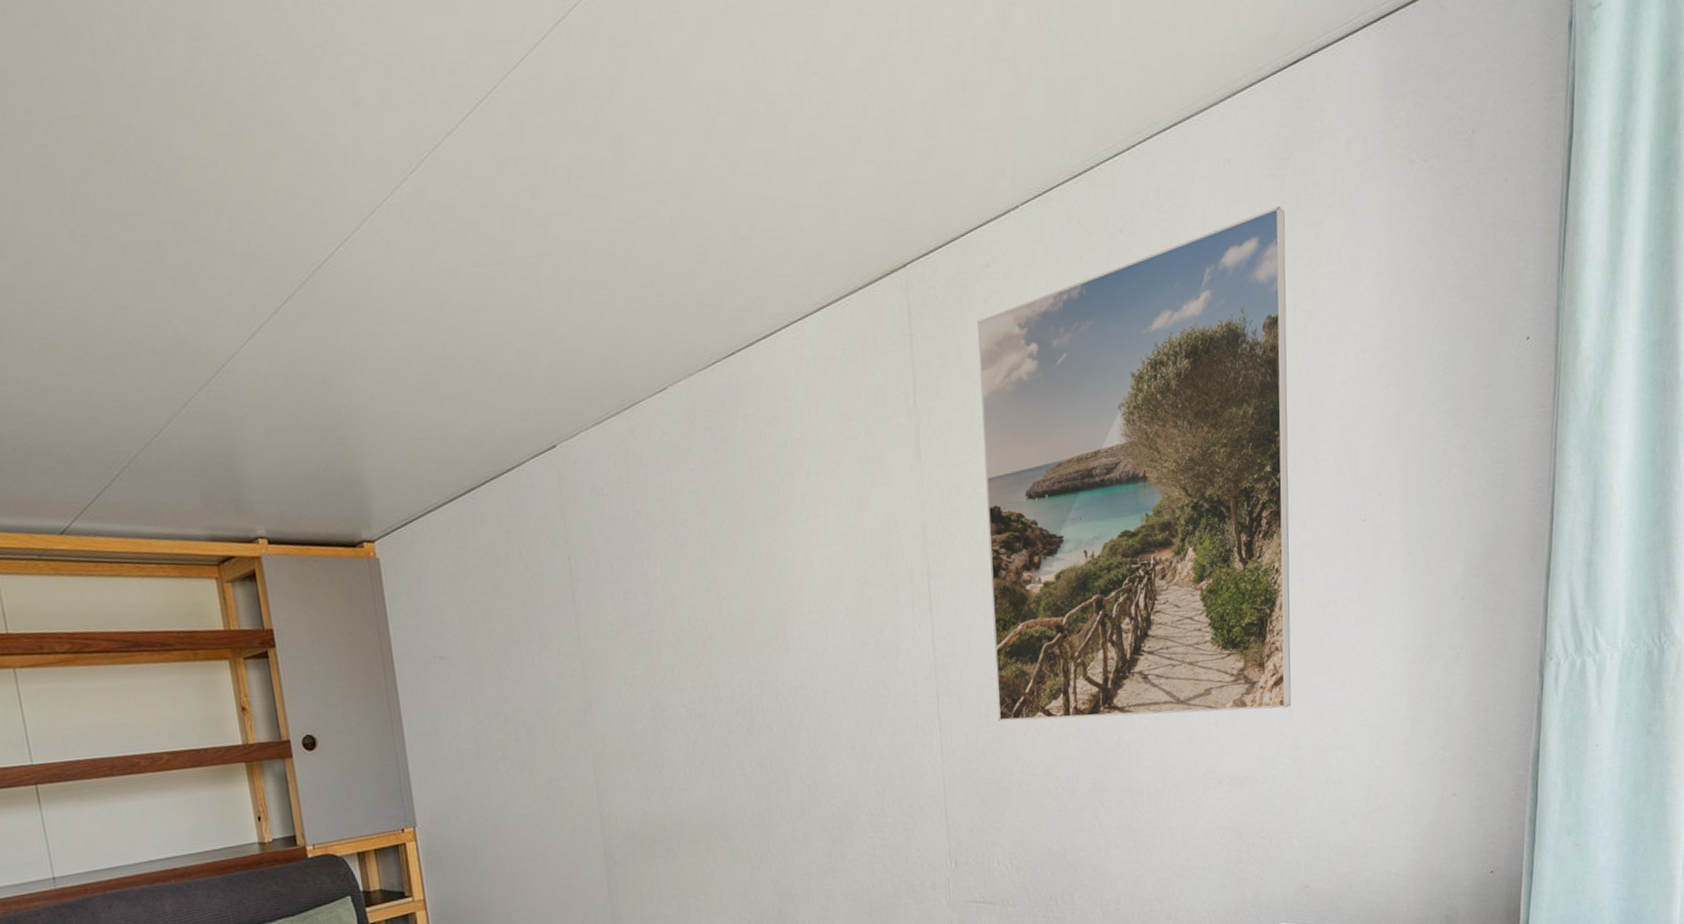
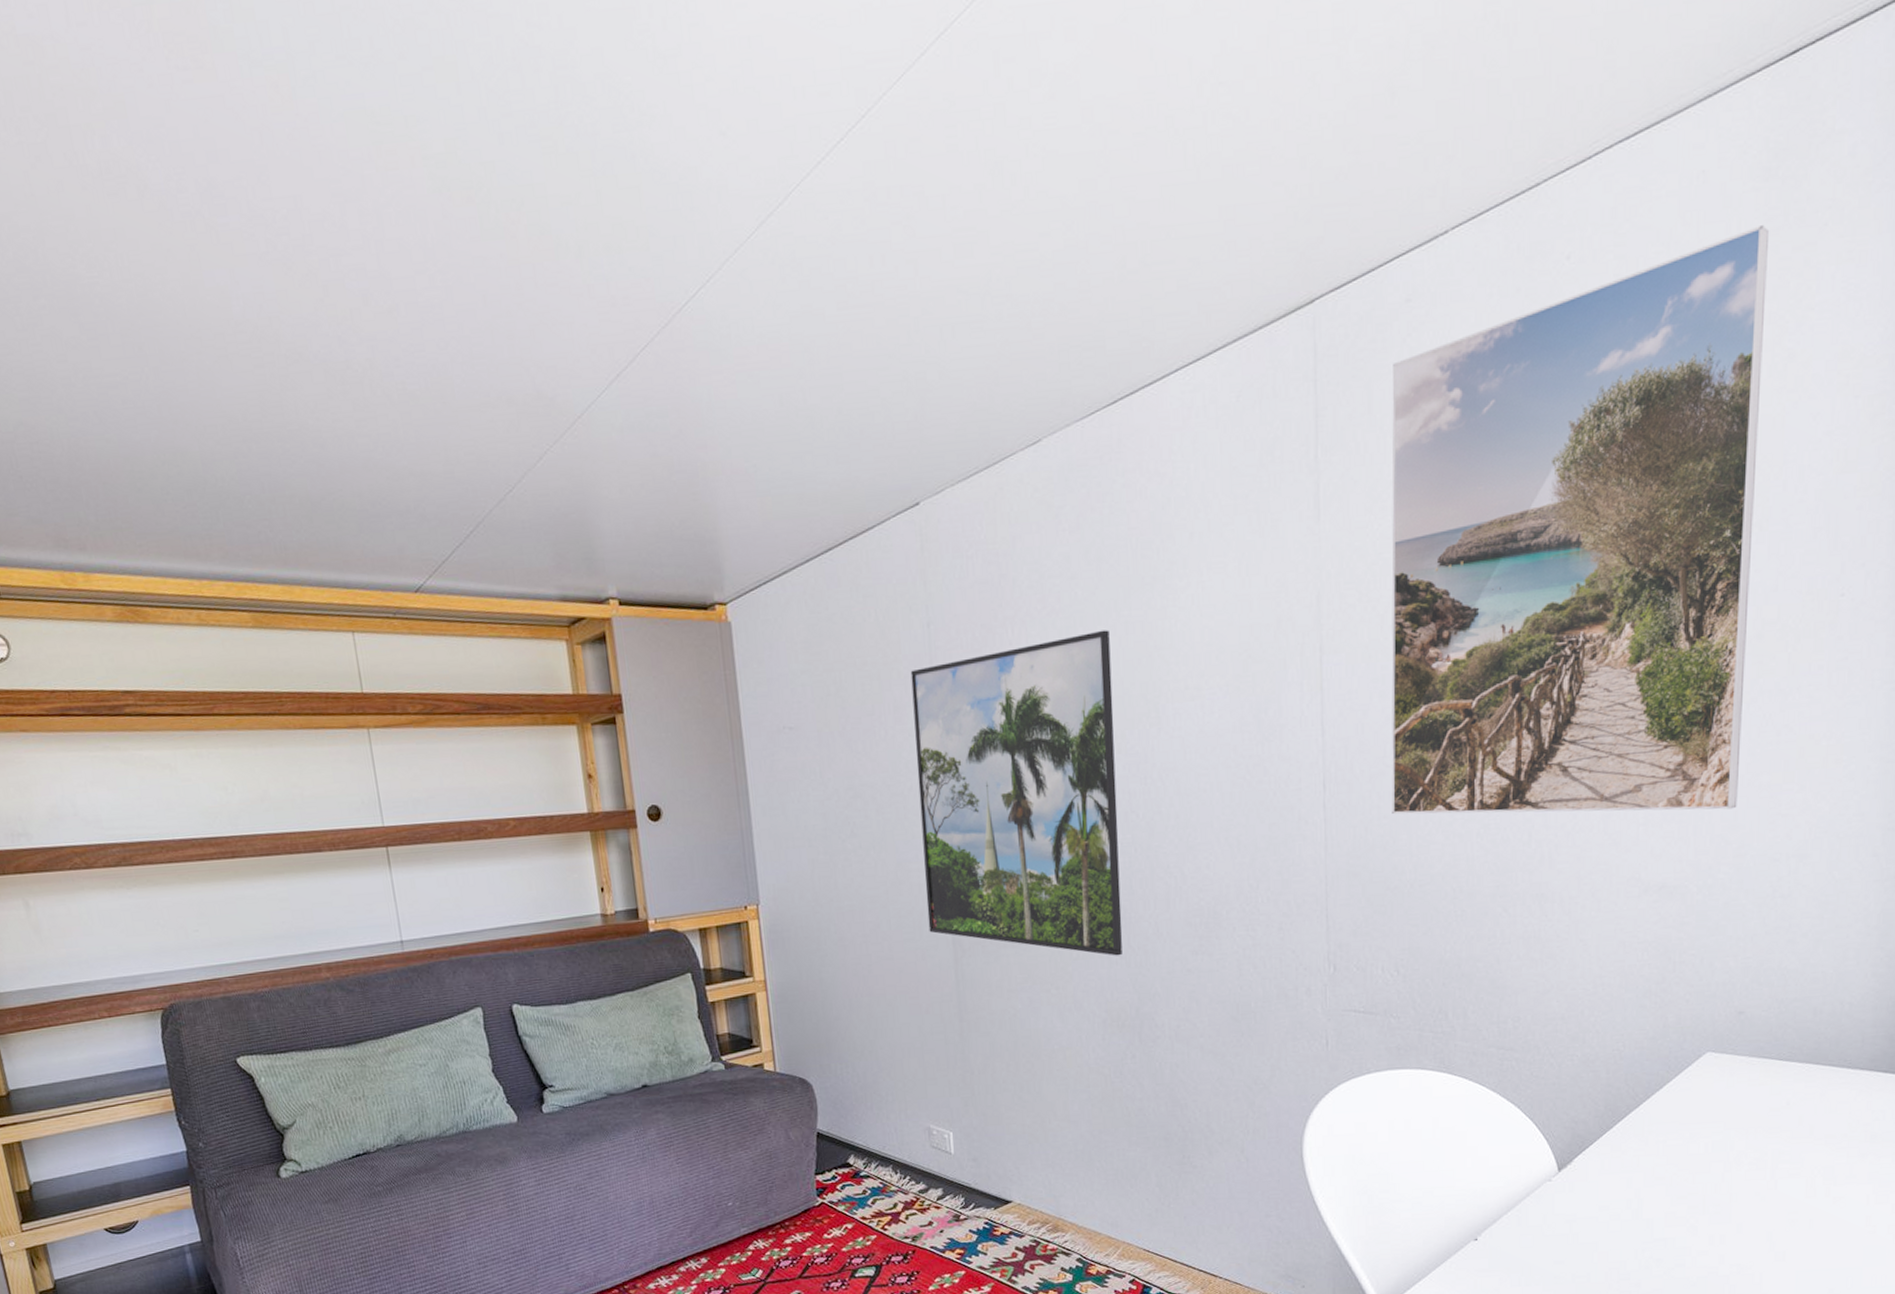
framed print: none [554,560,763,861] -> present [910,629,1123,956]

